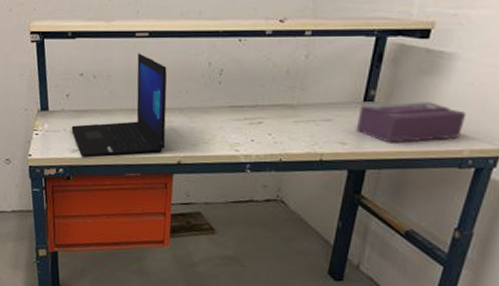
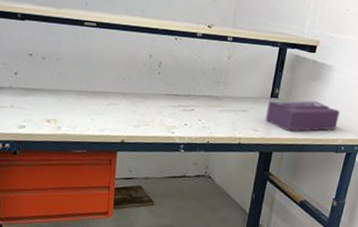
laptop: present [71,53,167,158] -> none [19,40,113,134]

